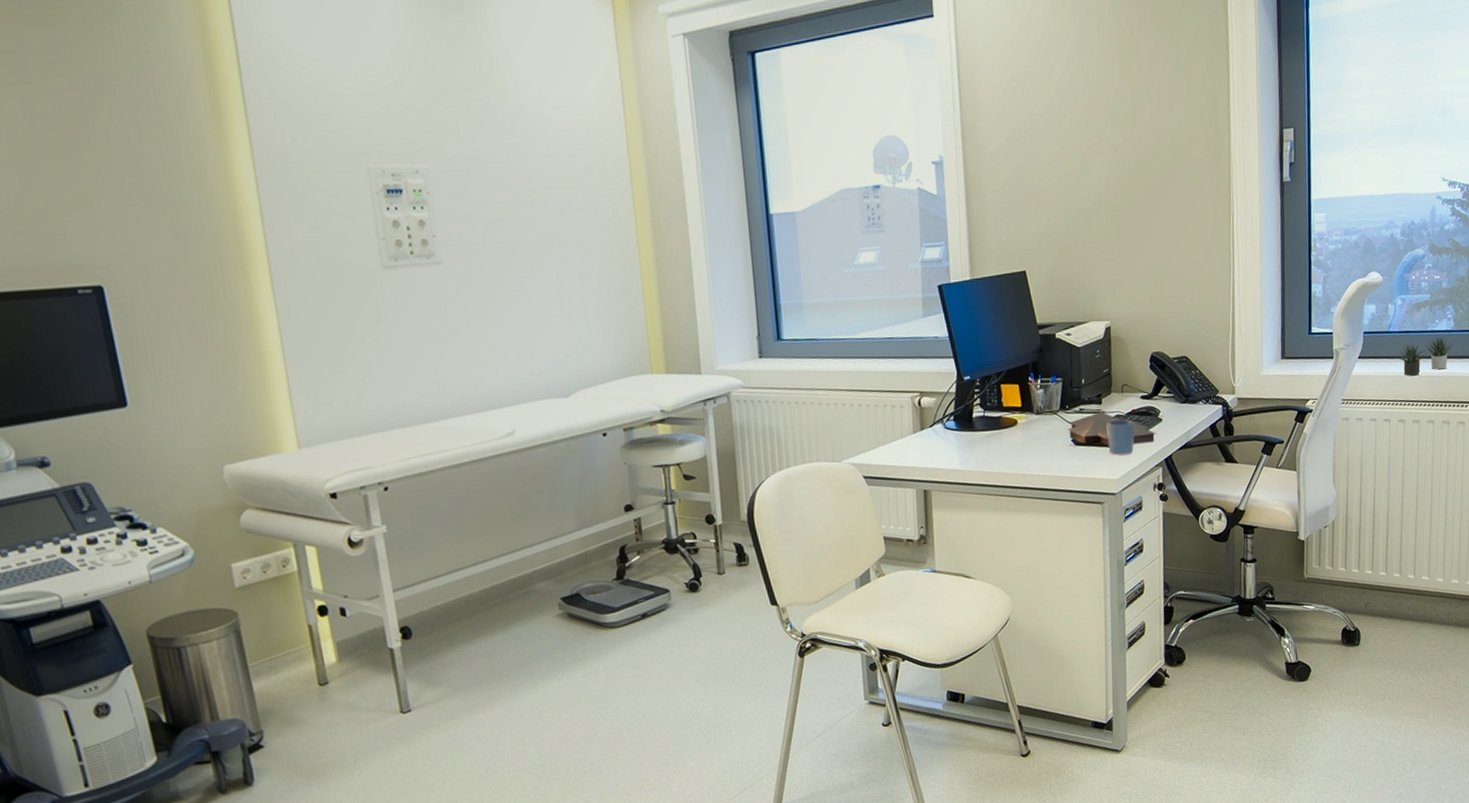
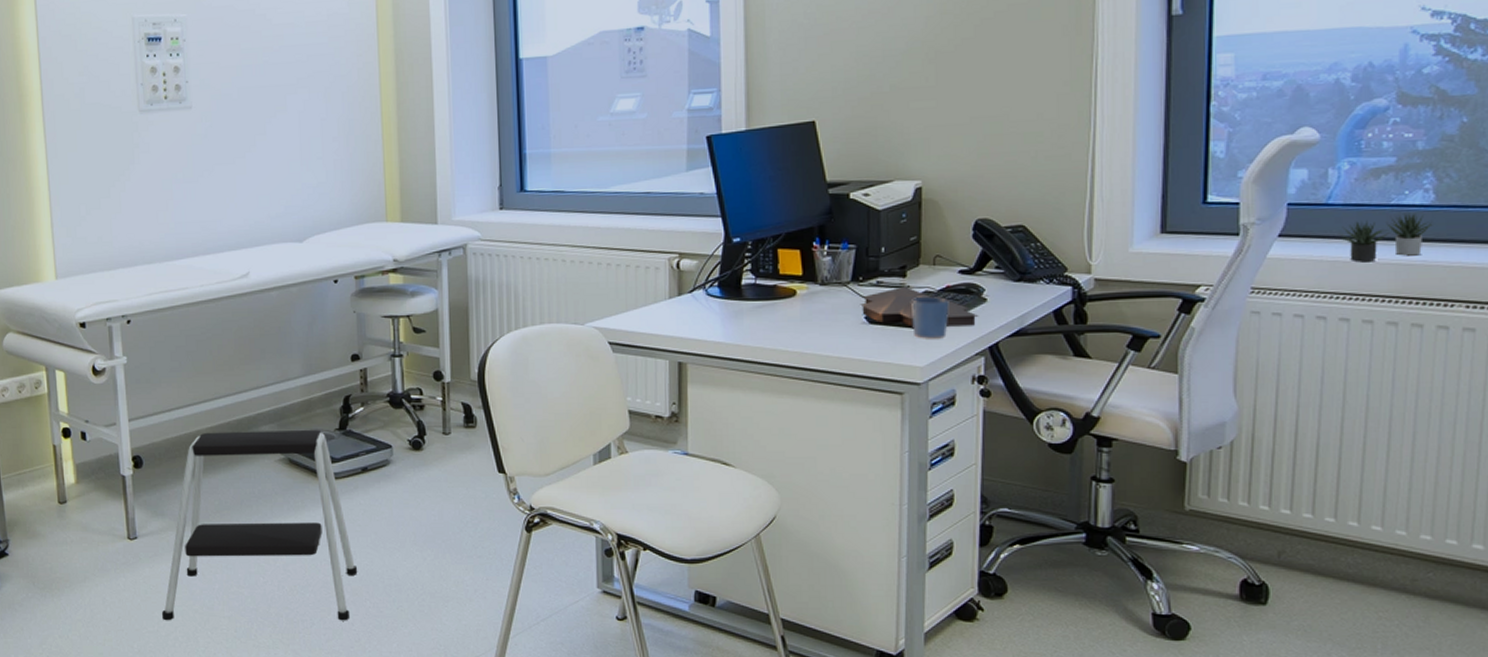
step stool: none [442,582,644,791] -> present [161,430,358,621]

